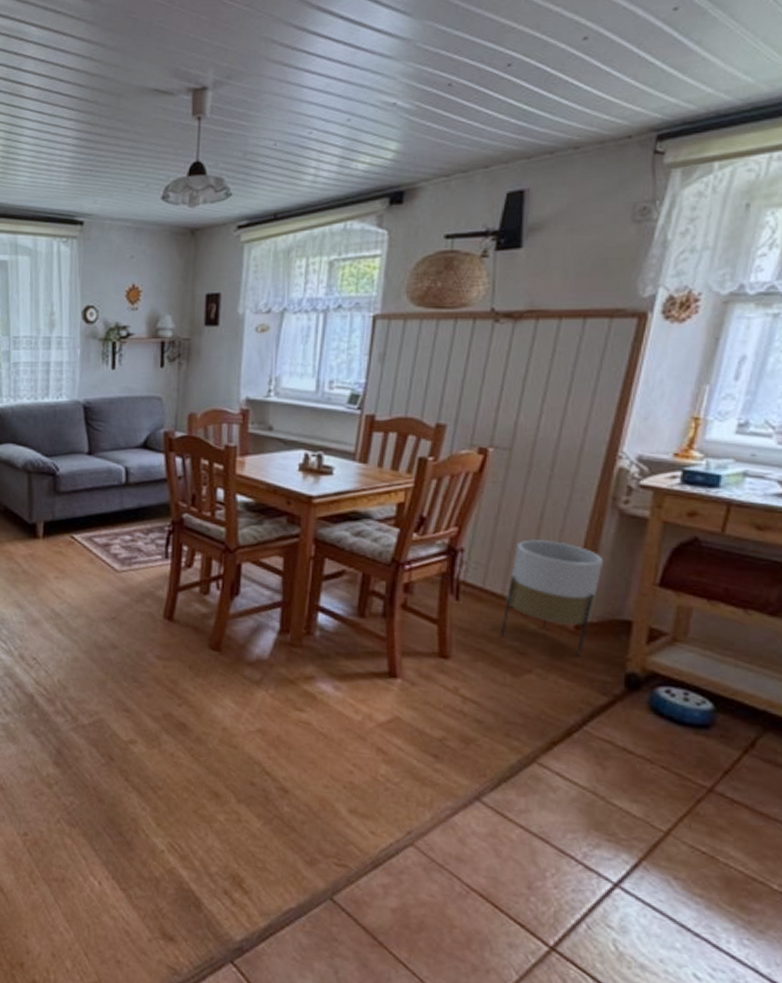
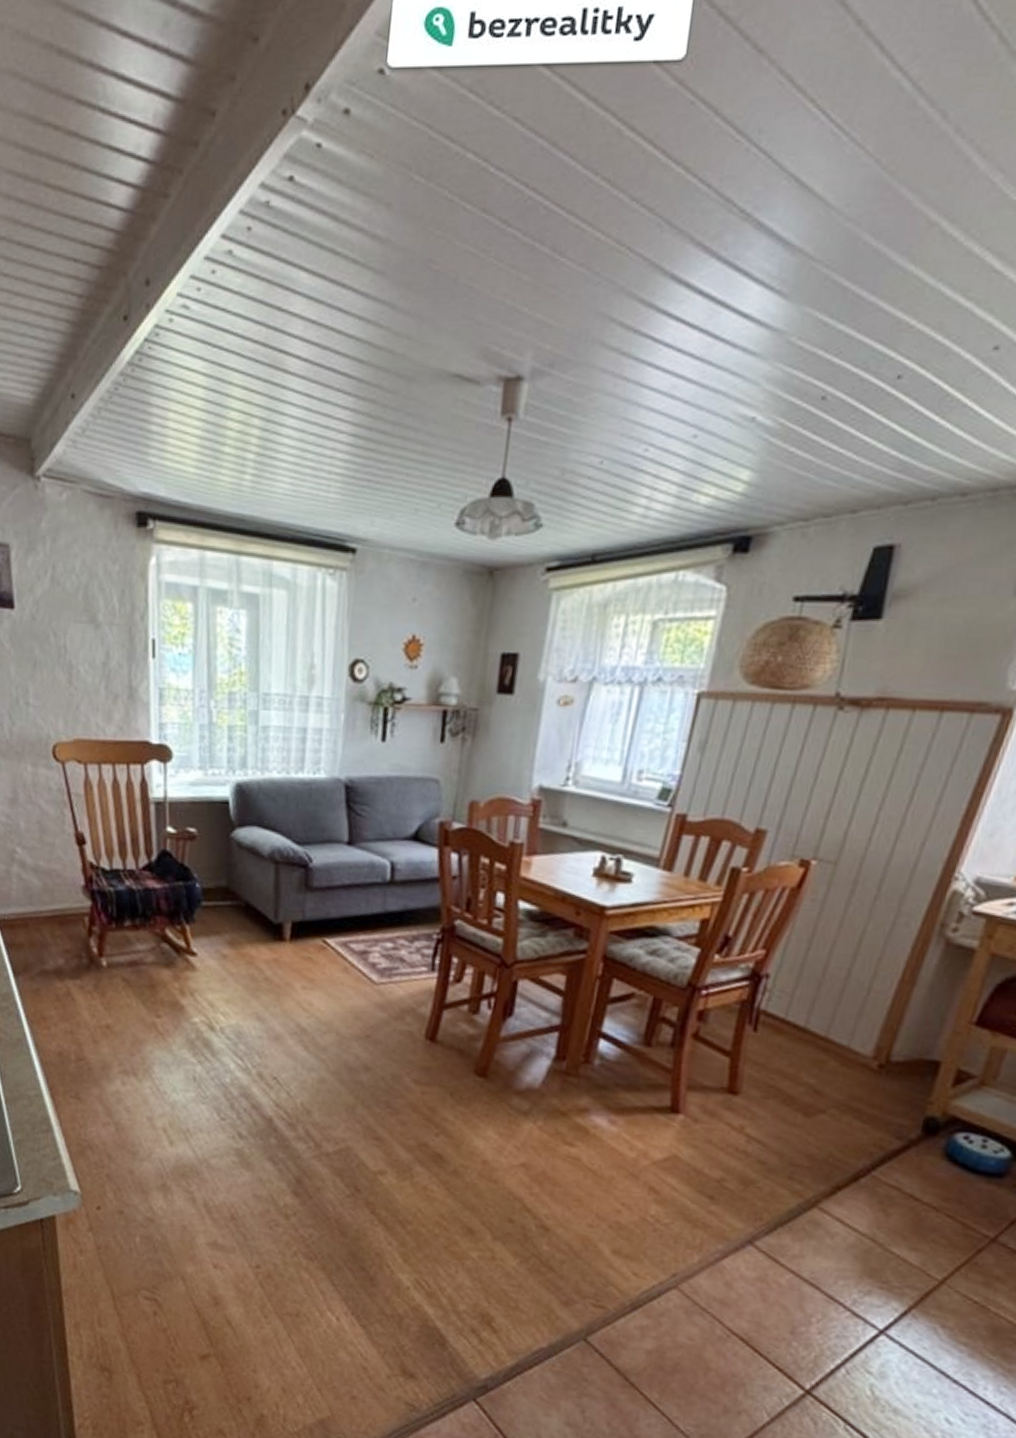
planter: present [501,539,604,657] -> none [797,967,921,1098]

